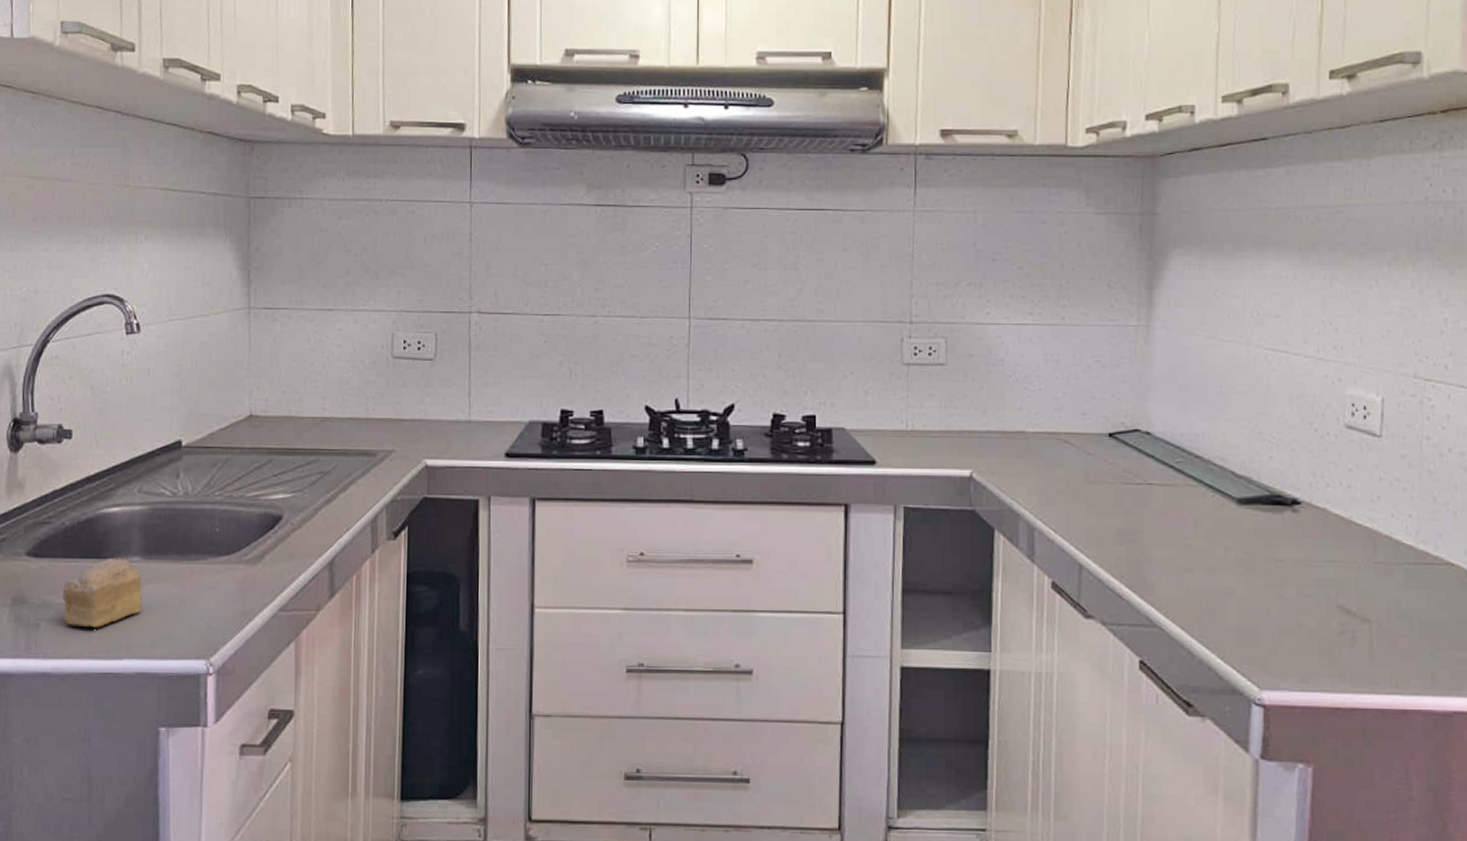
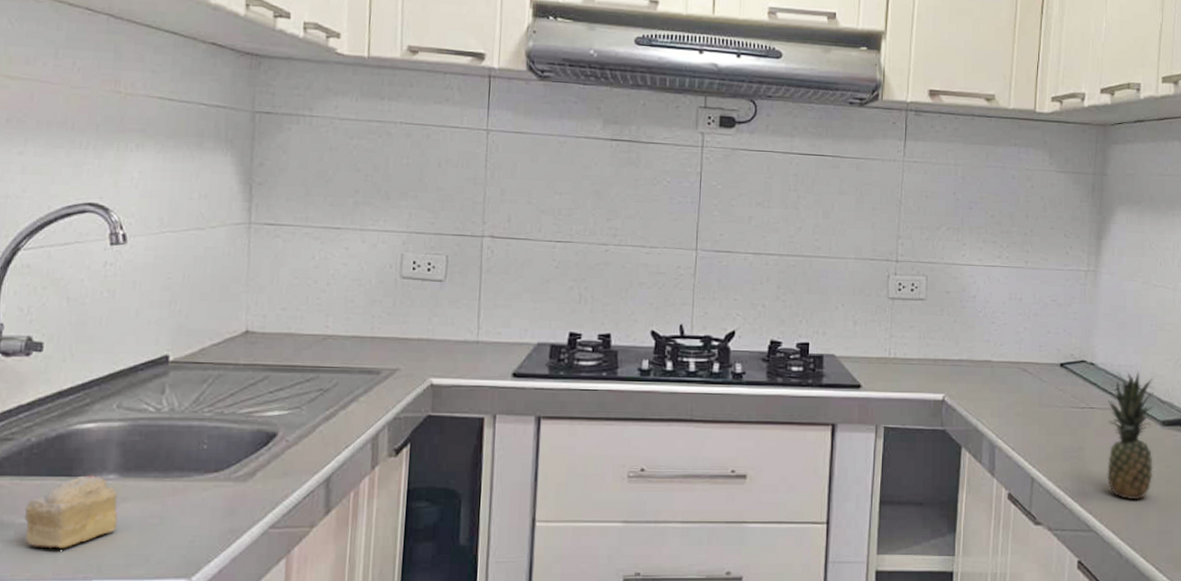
fruit: none [1169,440,1230,590] -> present [1107,370,1155,499]

